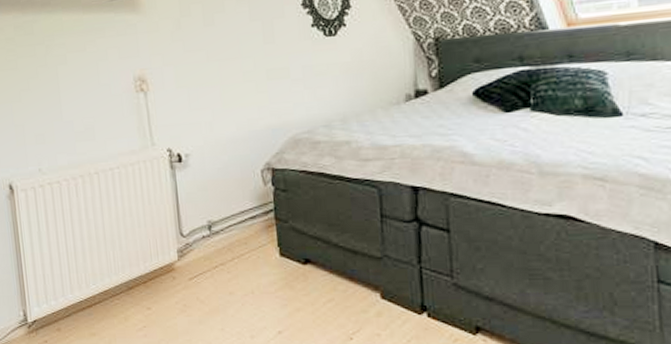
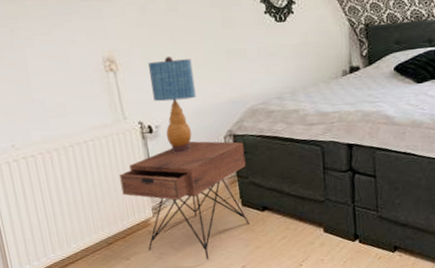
nightstand: none [144,174,288,319] -> present [120,141,249,260]
table lamp: none [181,76,231,187] -> present [148,57,196,153]

